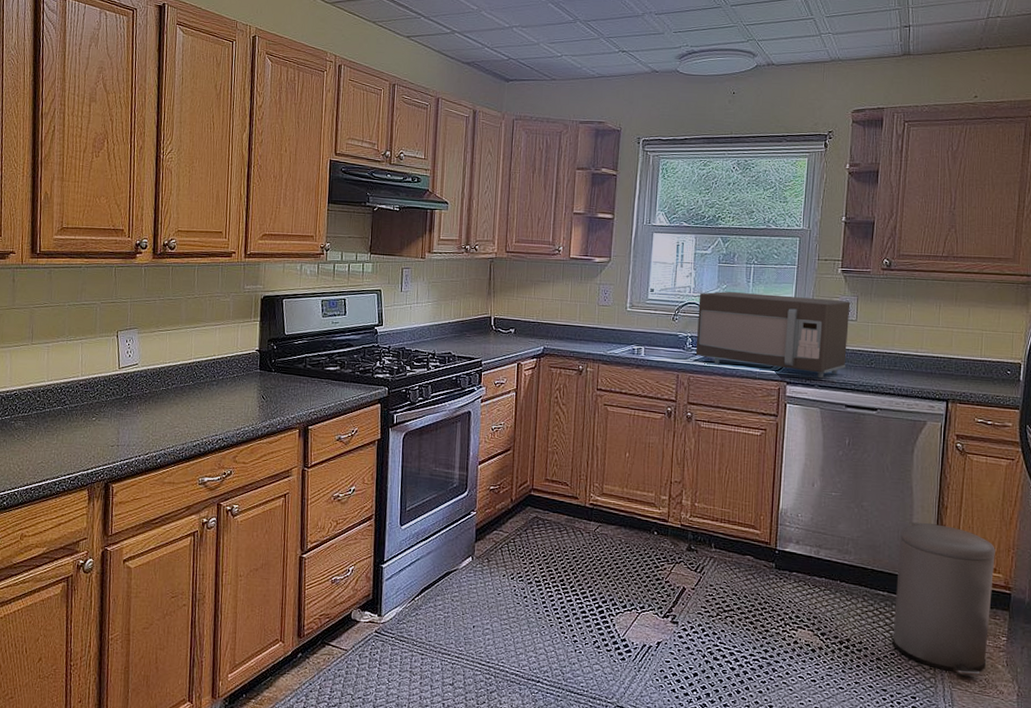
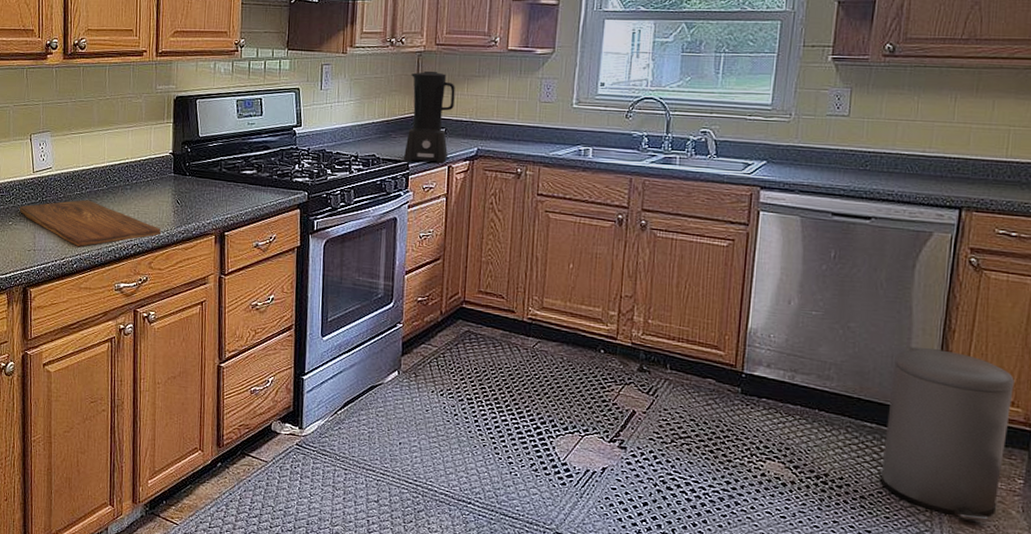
cutting board: none [103,395,246,442] -> present [19,199,161,247]
blender: none [476,276,524,362] -> present [403,71,455,164]
microwave: present [695,291,851,379] -> none [652,84,842,183]

